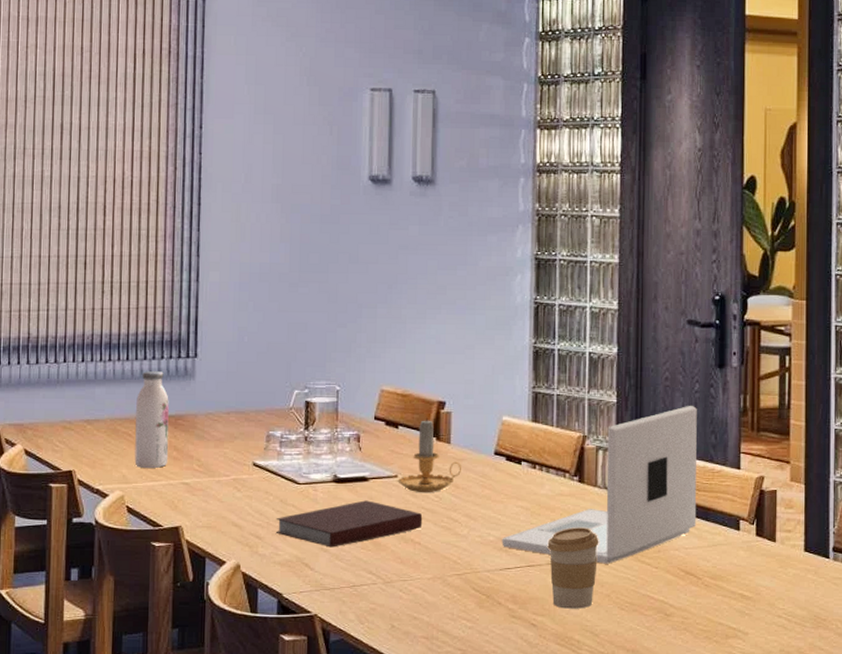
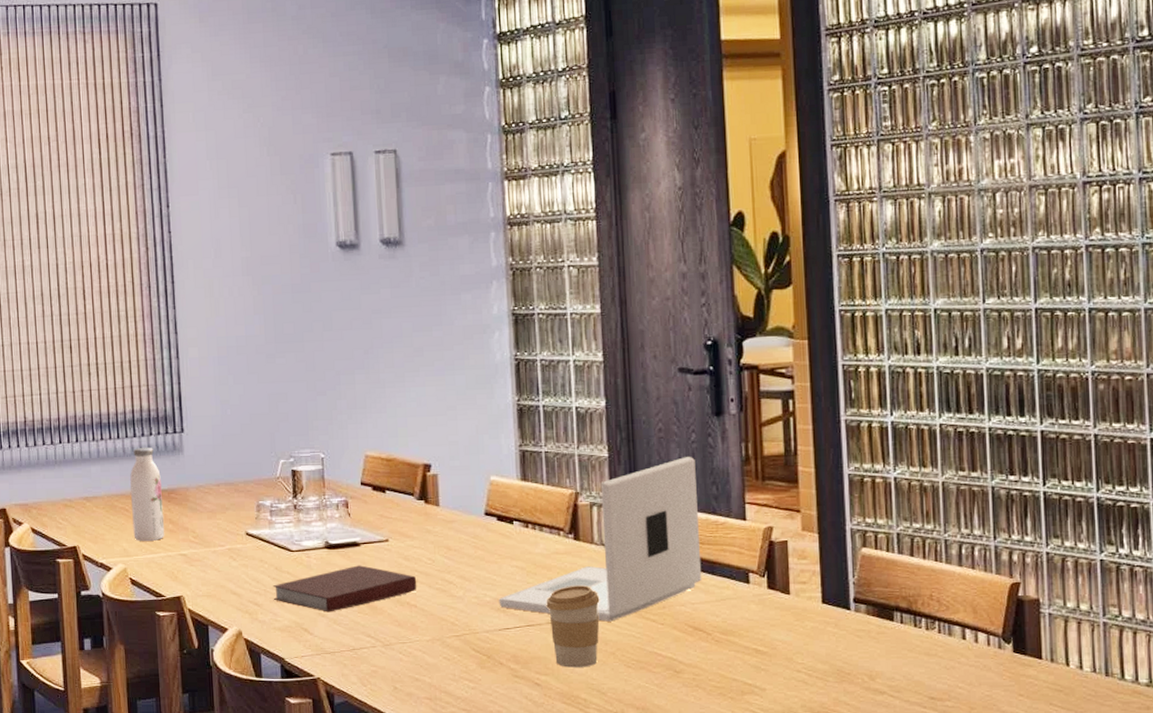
candle: present [398,417,462,493] -> none [389,481,453,556]

